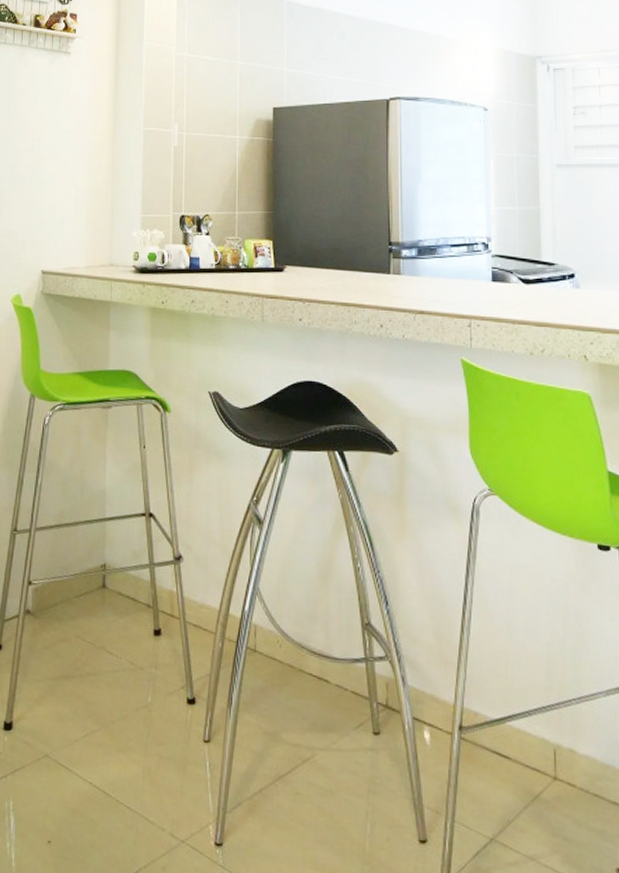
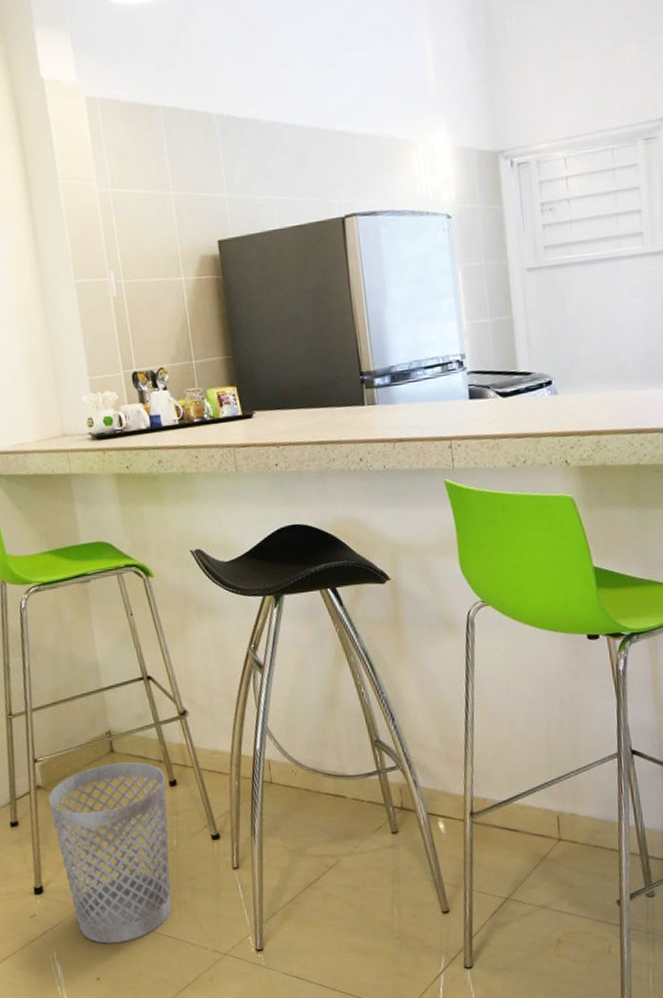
wastebasket: none [35,599,151,804] -> present [48,762,172,944]

